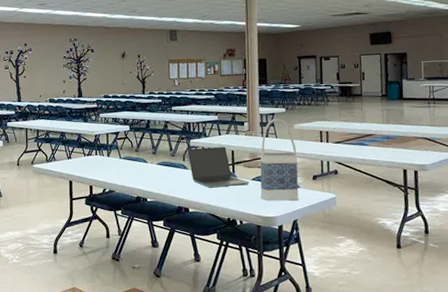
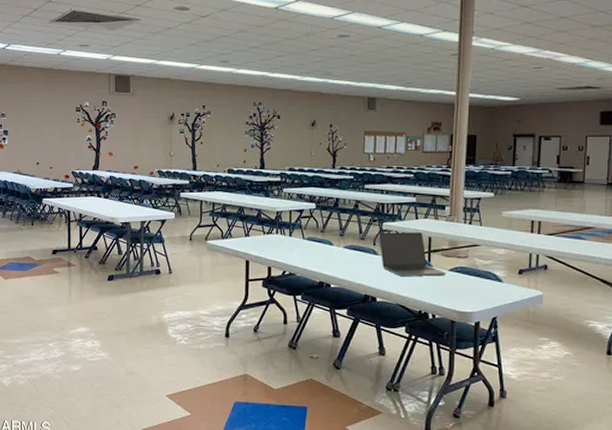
bag: present [260,118,299,201] -> none [458,204,504,296]

